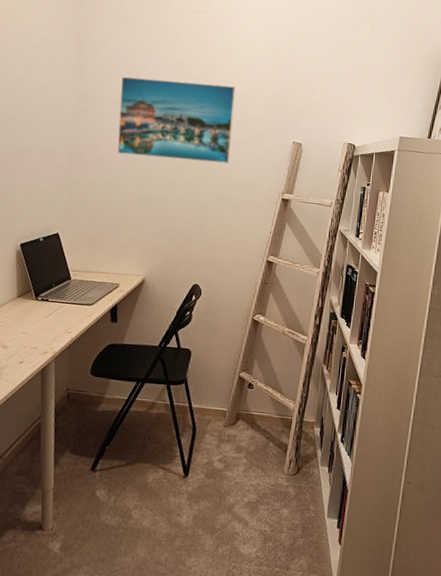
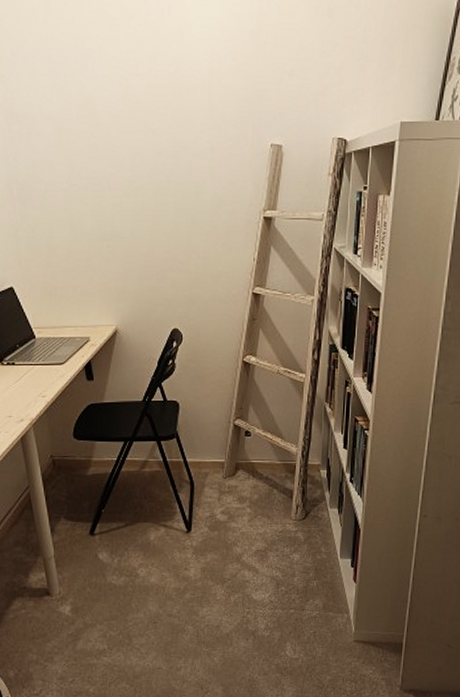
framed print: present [117,76,236,164] -> none [54,79,198,184]

